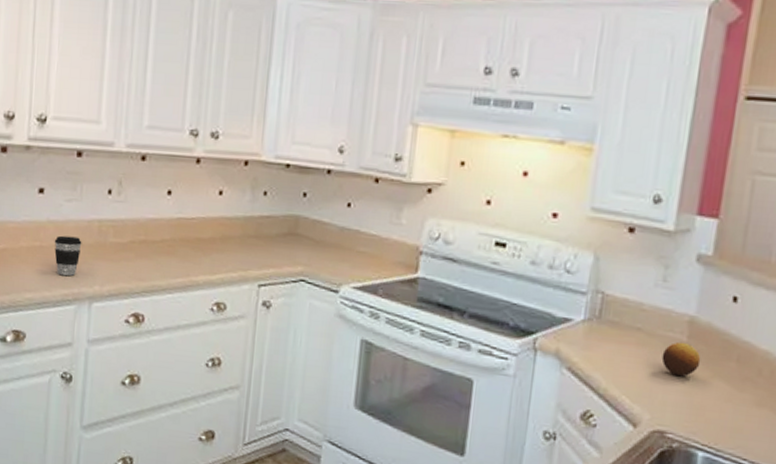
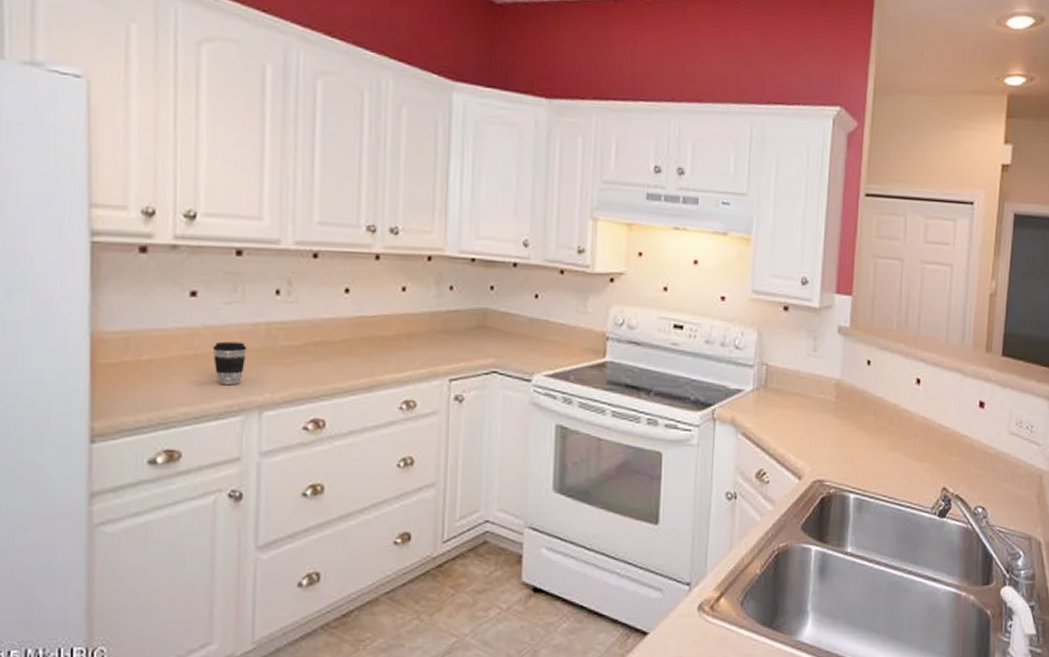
fruit: present [661,341,701,377] -> none [817,402,847,432]

